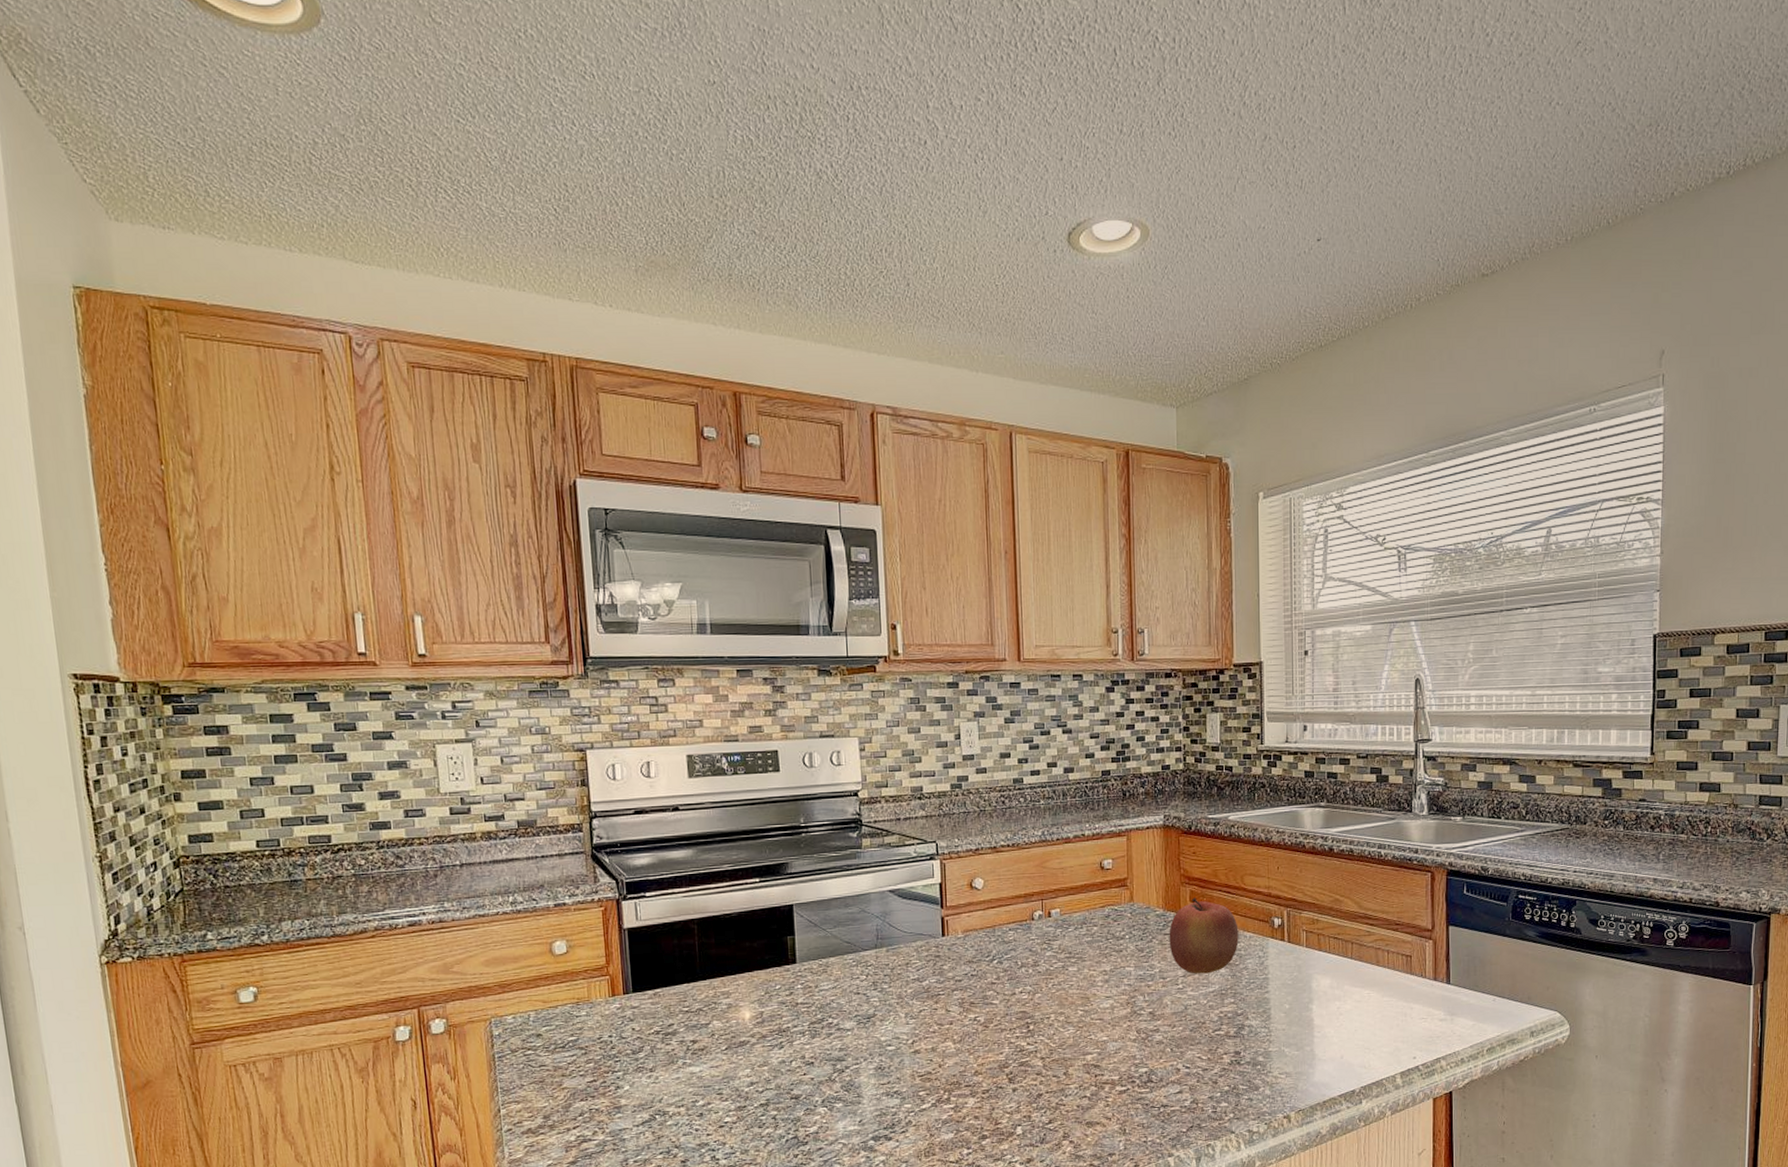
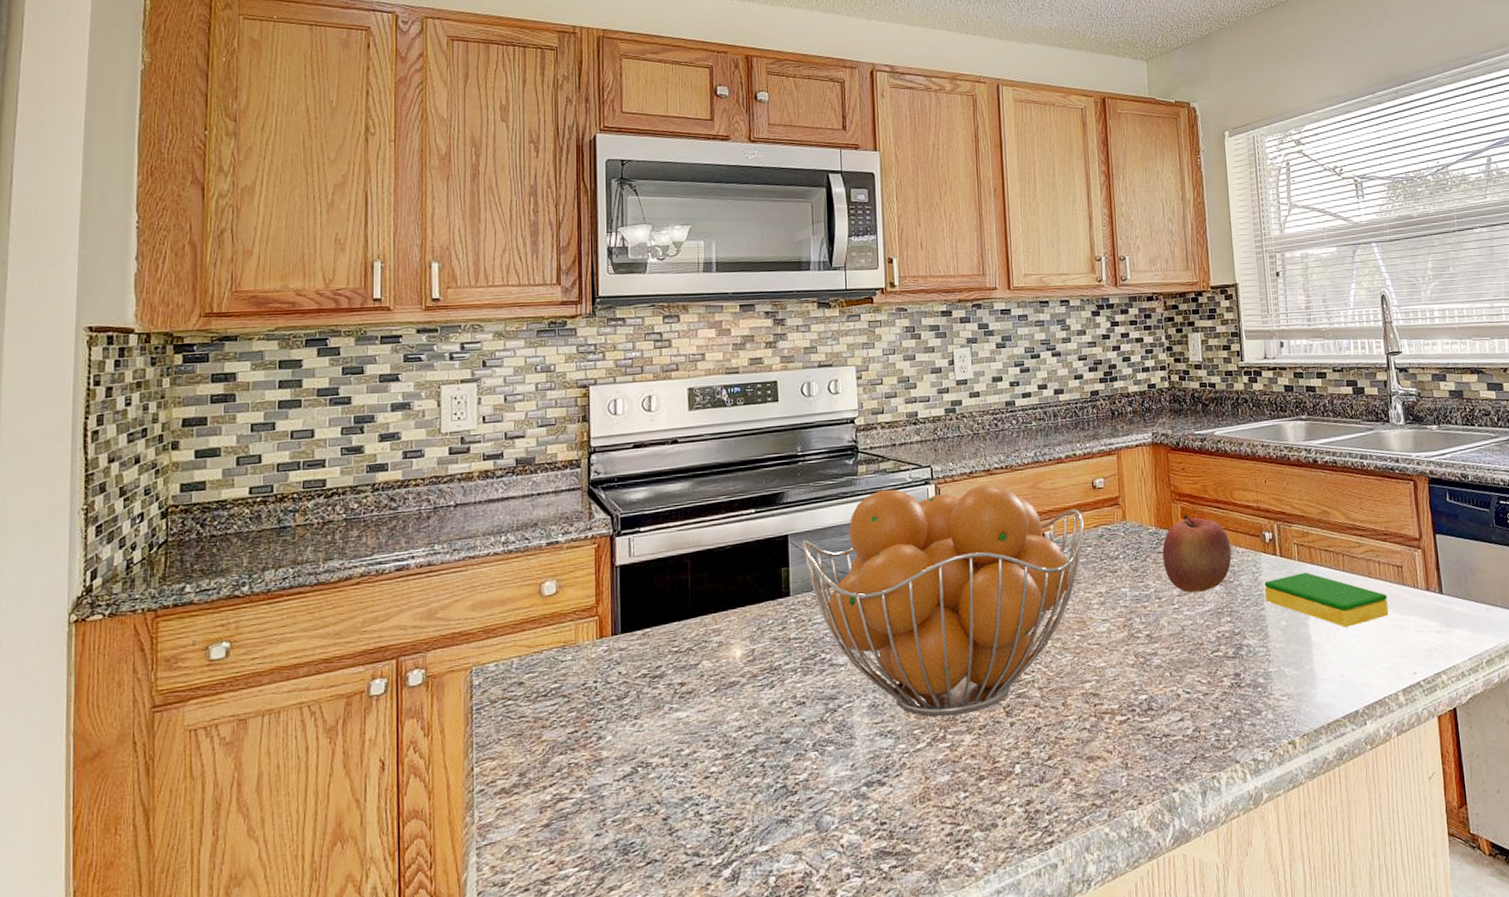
fruit basket: none [807,862,1090,1081] -> present [802,484,1084,717]
dish sponge: none [1270,958,1393,1012] -> present [1264,572,1389,627]

